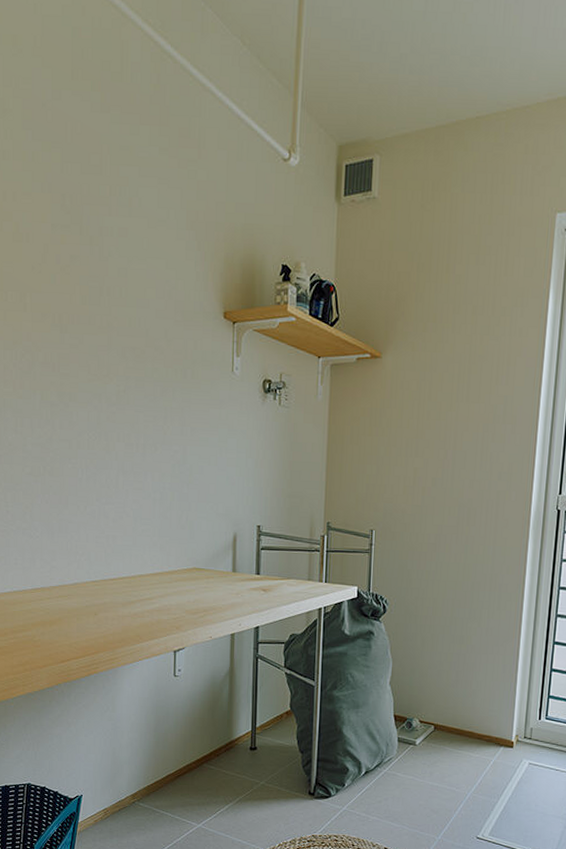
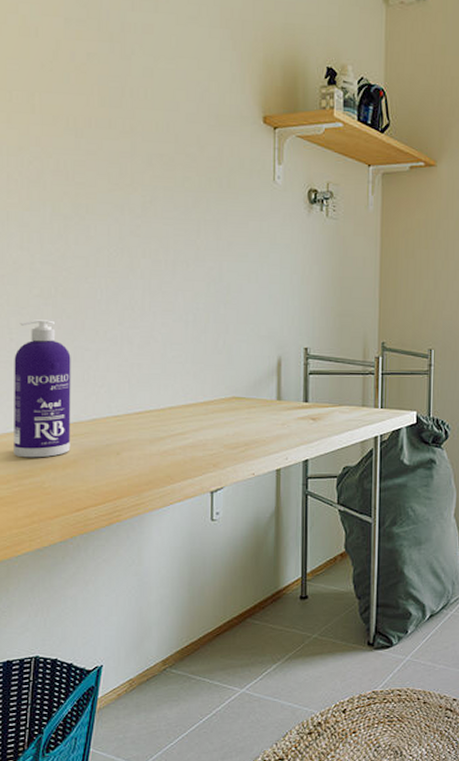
spray bottle: none [10,494,57,615] -> present [14,319,71,458]

